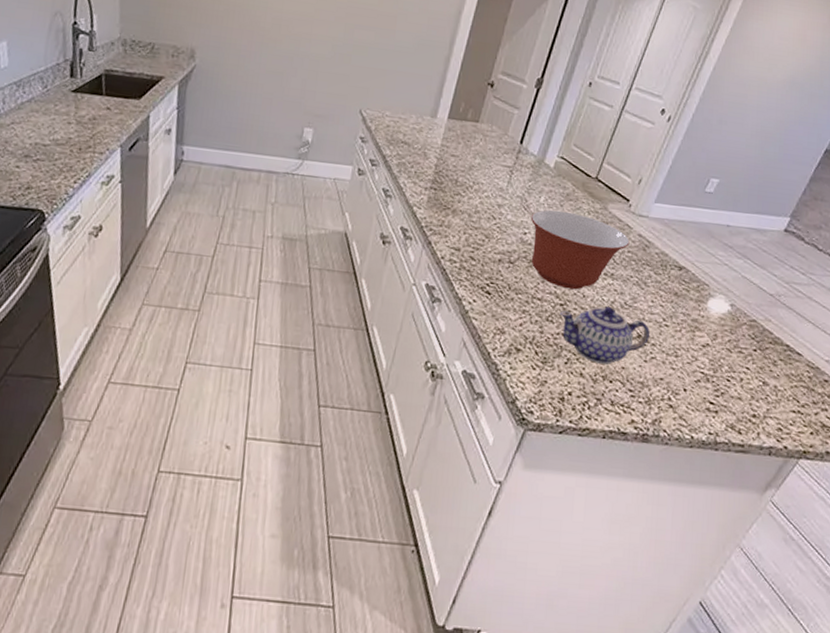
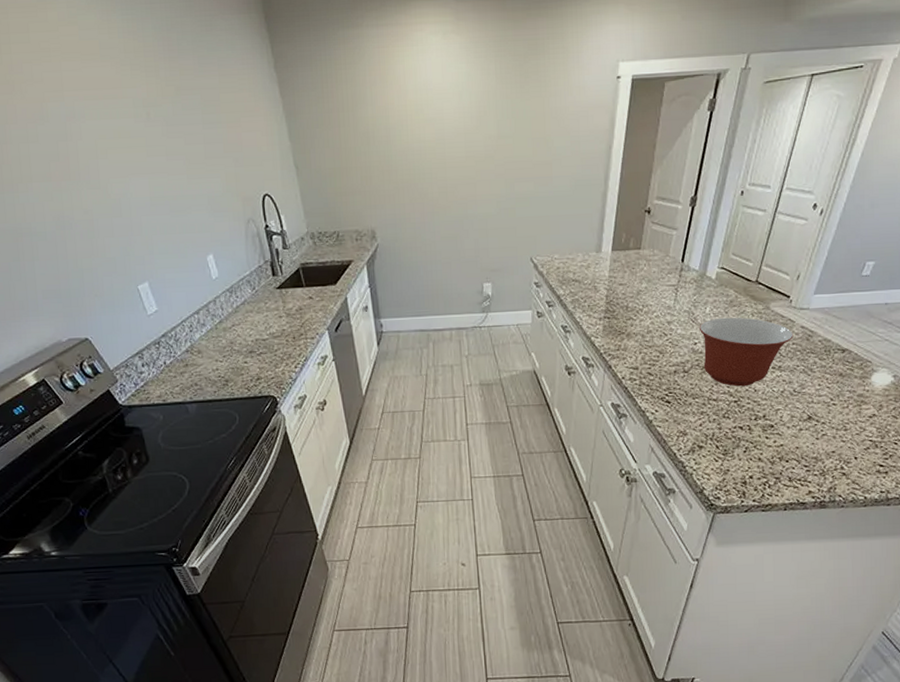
teapot: present [560,307,650,364] -> none [735,396,820,447]

